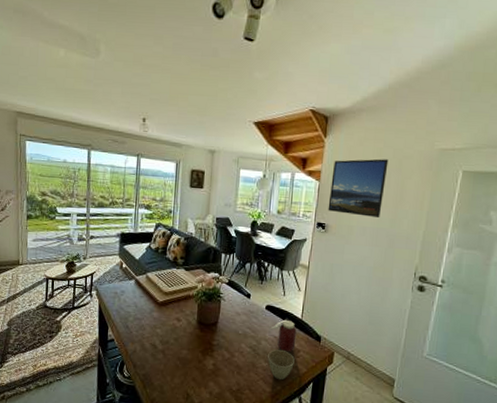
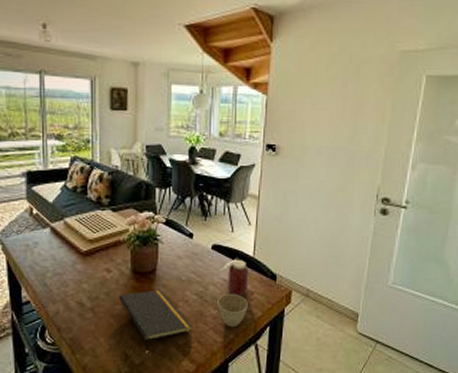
notepad: none [185,340,246,392] -> present [119,289,193,351]
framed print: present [328,159,389,217] -> none [278,65,345,134]

